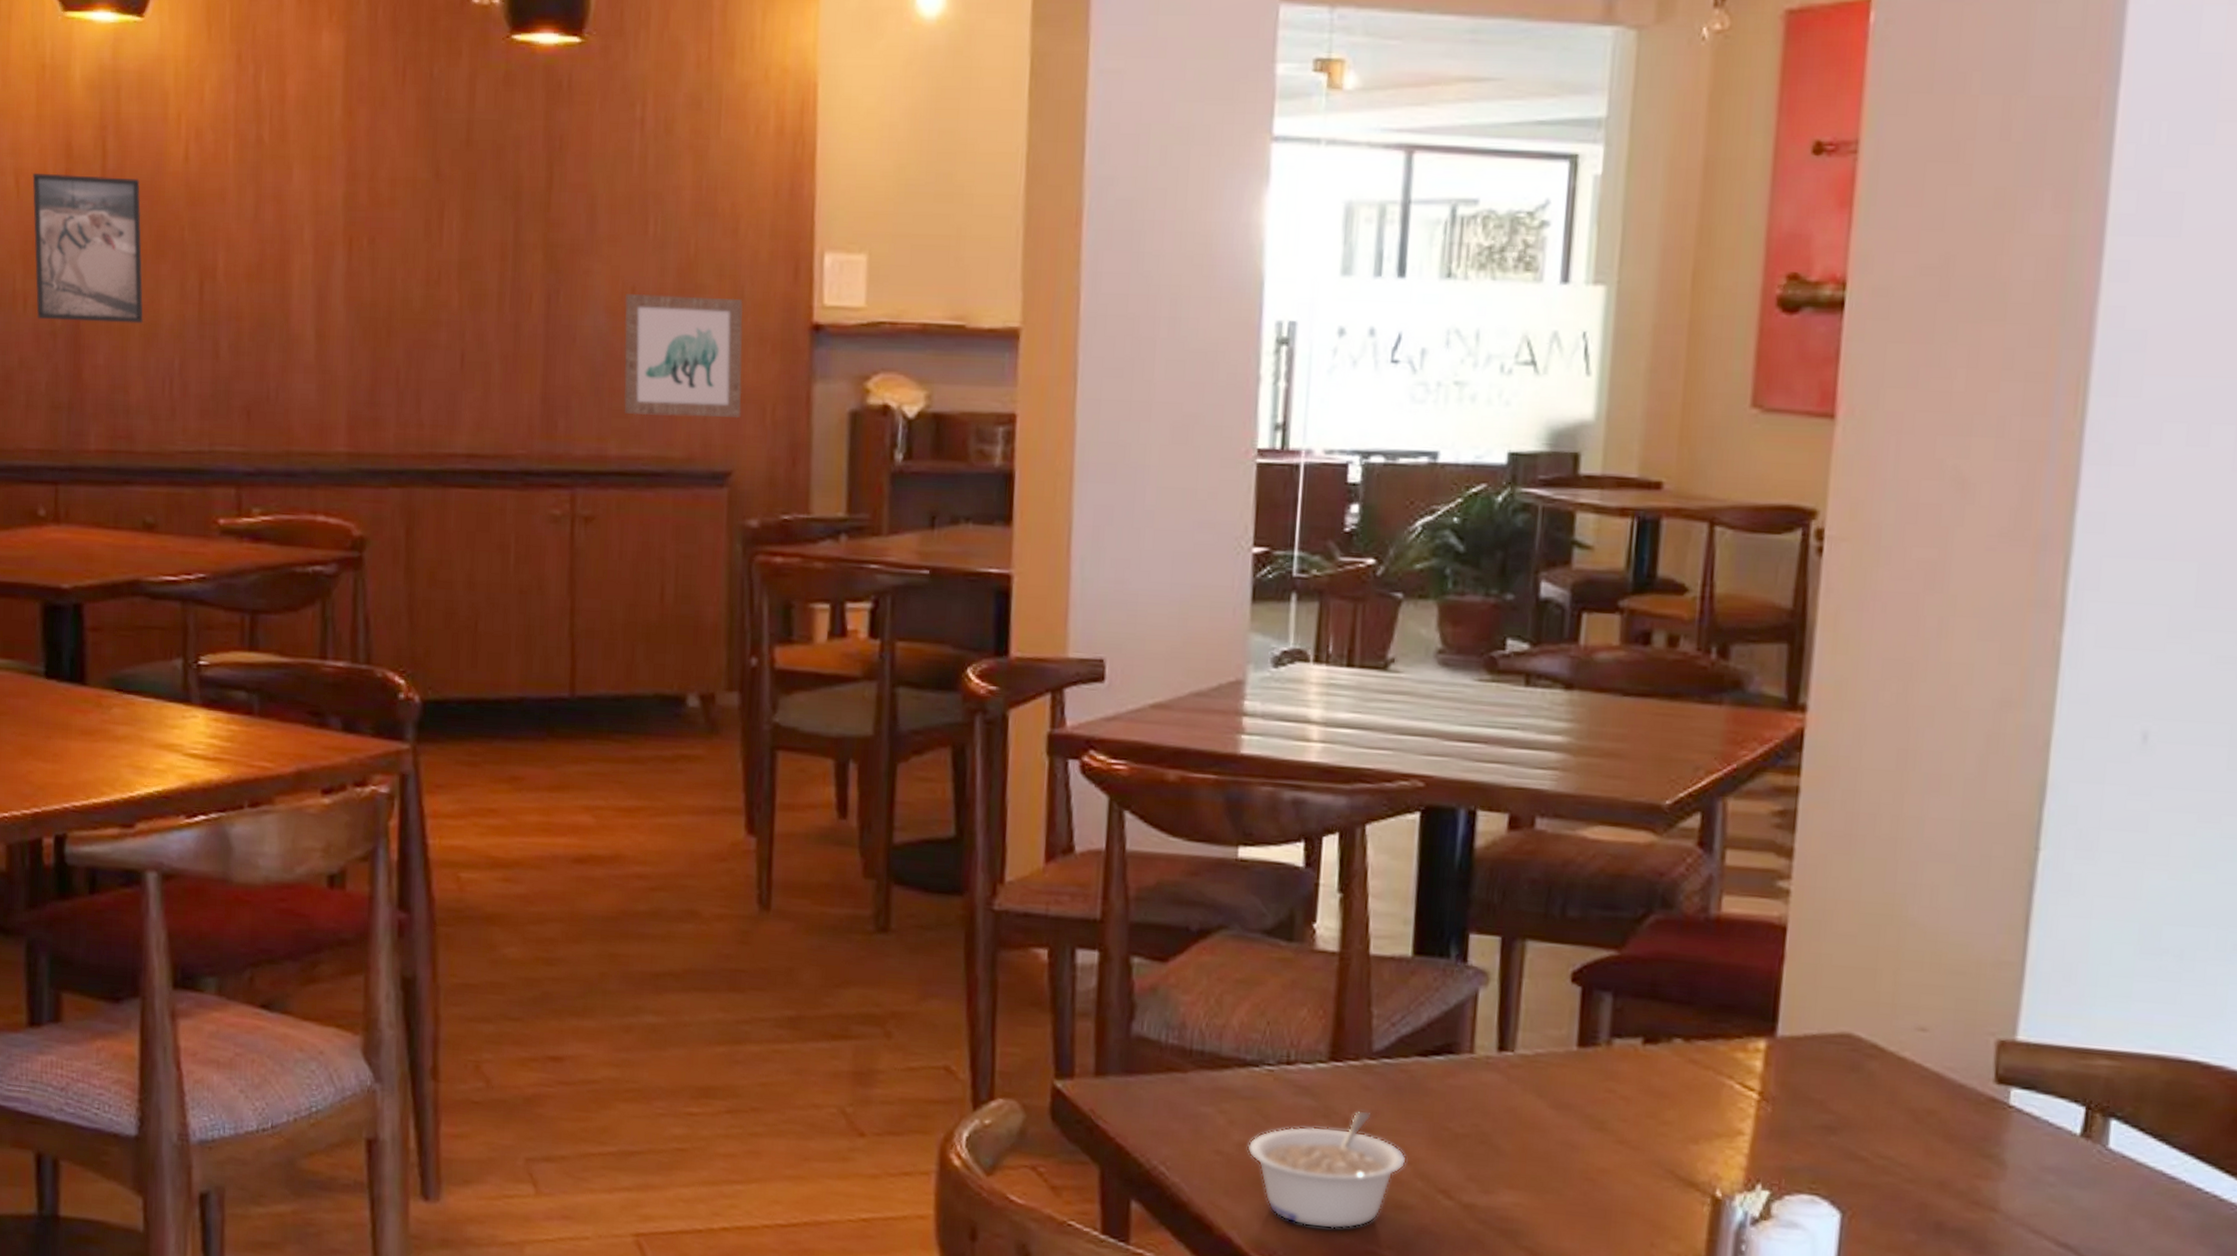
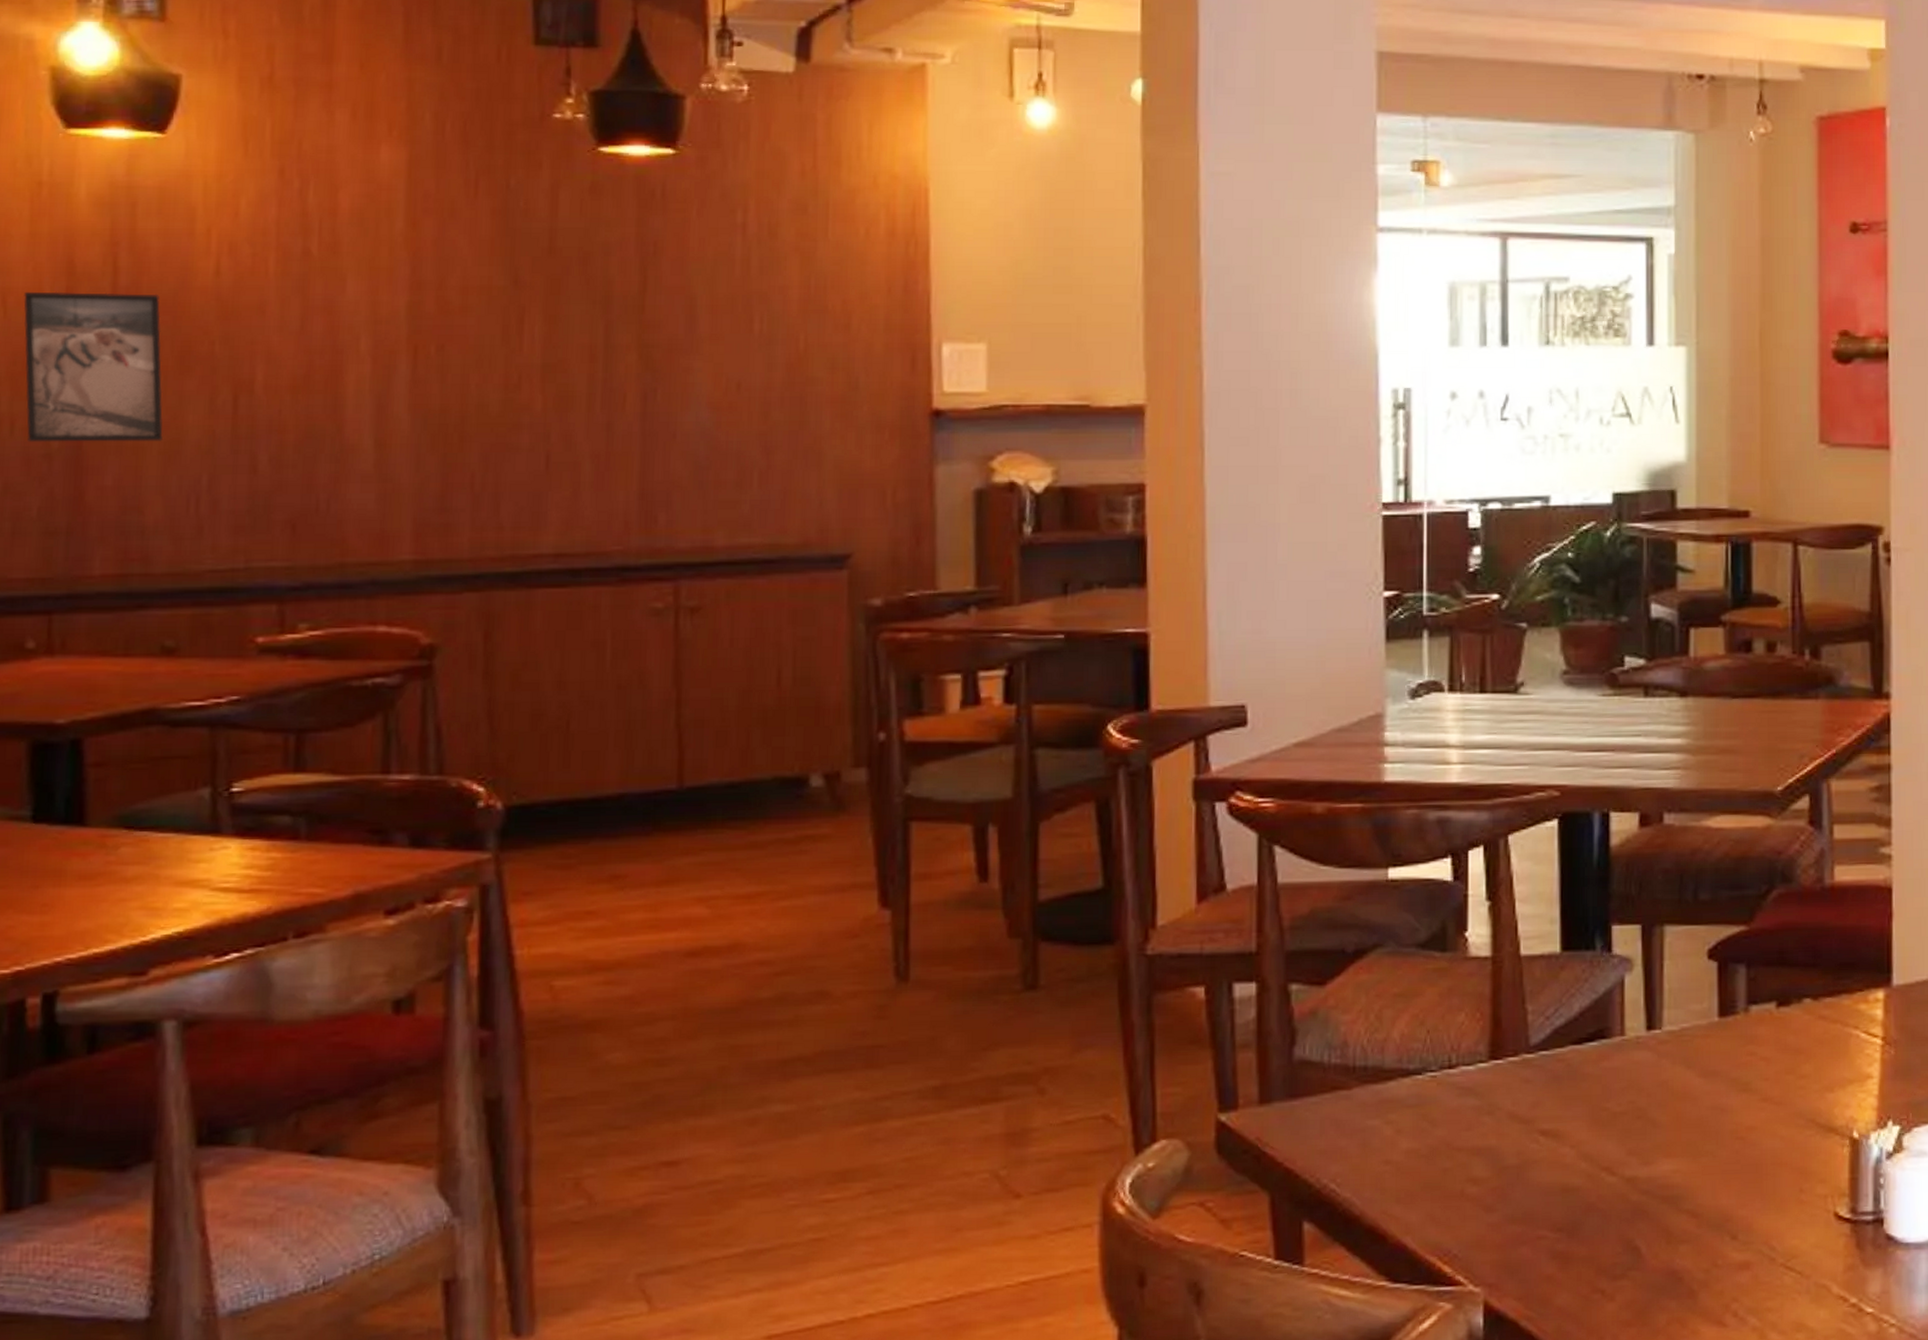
wall art: present [624,293,744,419] -> none [729,388,860,506]
legume: present [1247,1110,1406,1229] -> none [1416,1102,1569,1222]

